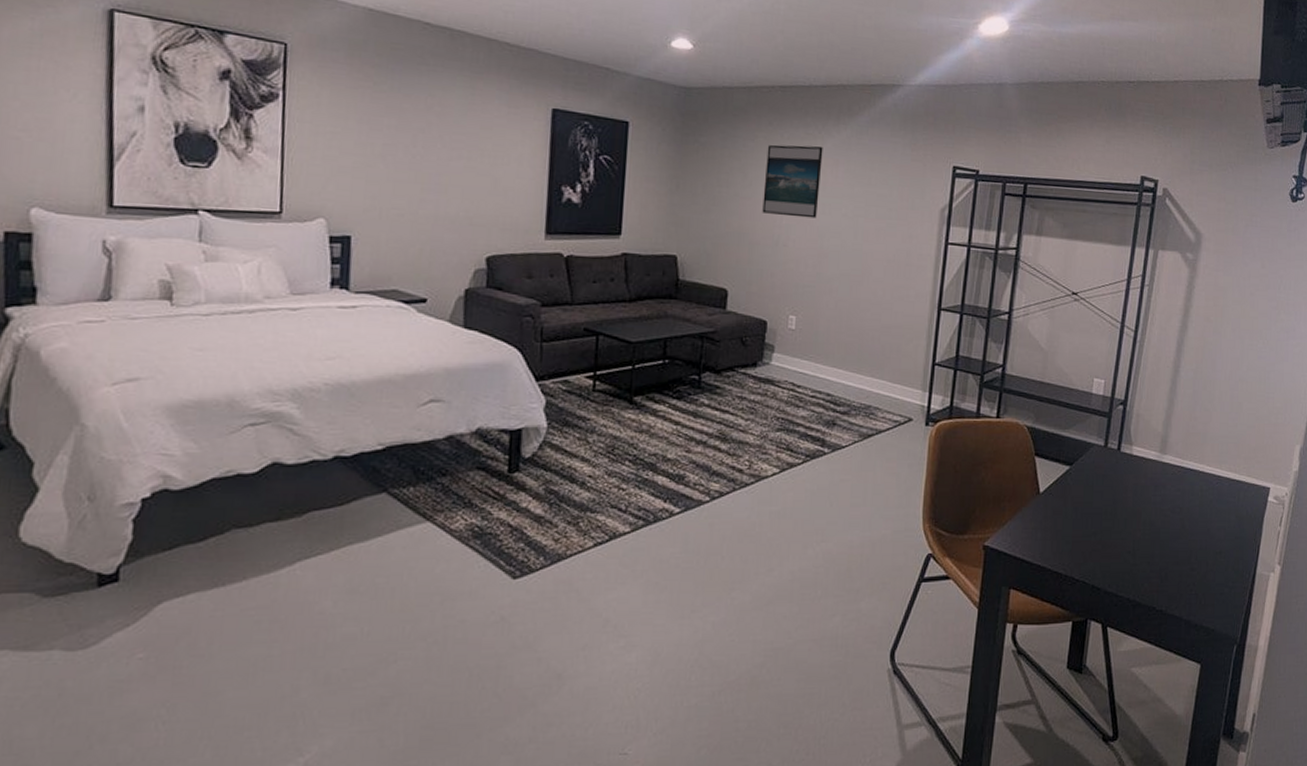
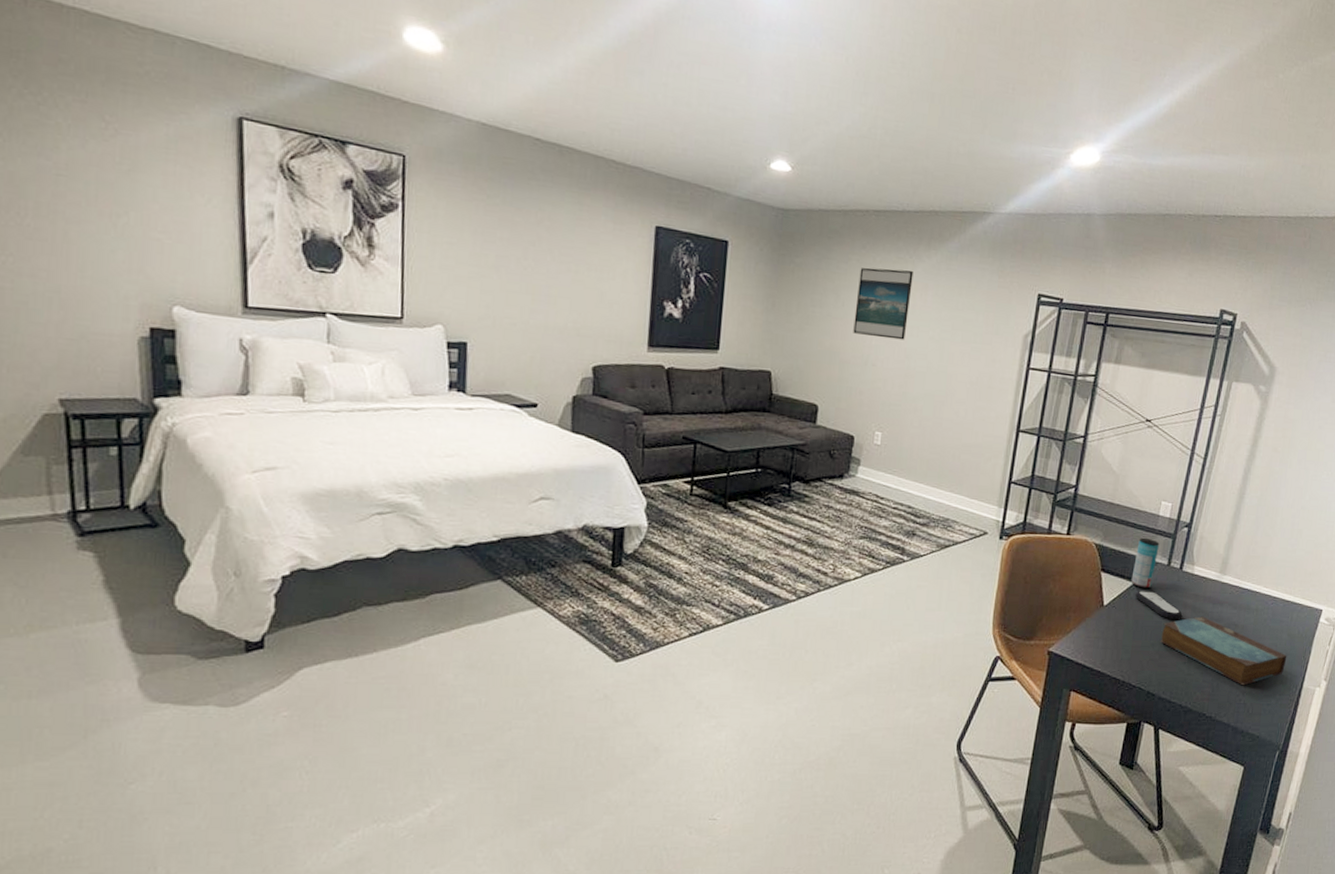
beverage can: none [1067,417,1095,473] -> present [1131,537,1160,589]
remote control: none [1073,475,1124,506] -> present [1135,591,1183,620]
book: none [1102,500,1237,574] -> present [1160,616,1287,686]

